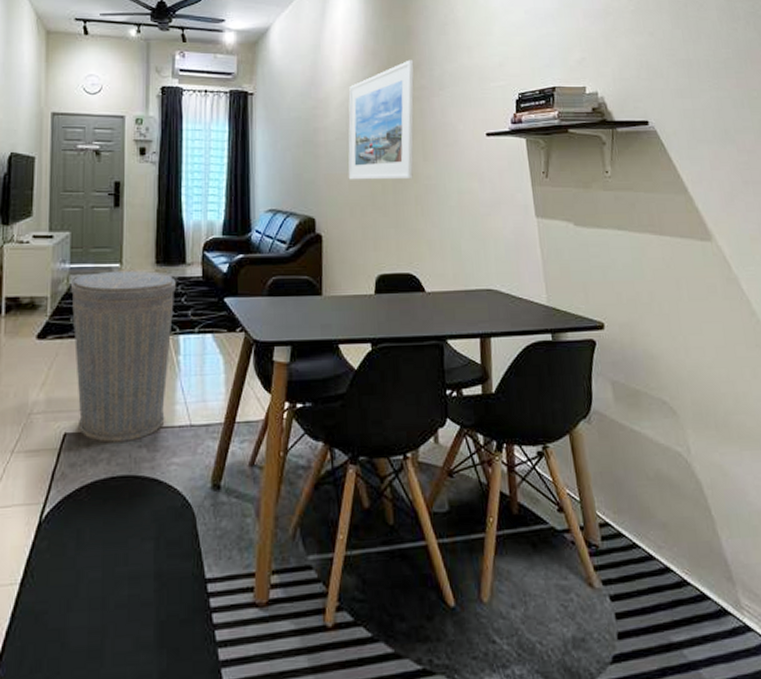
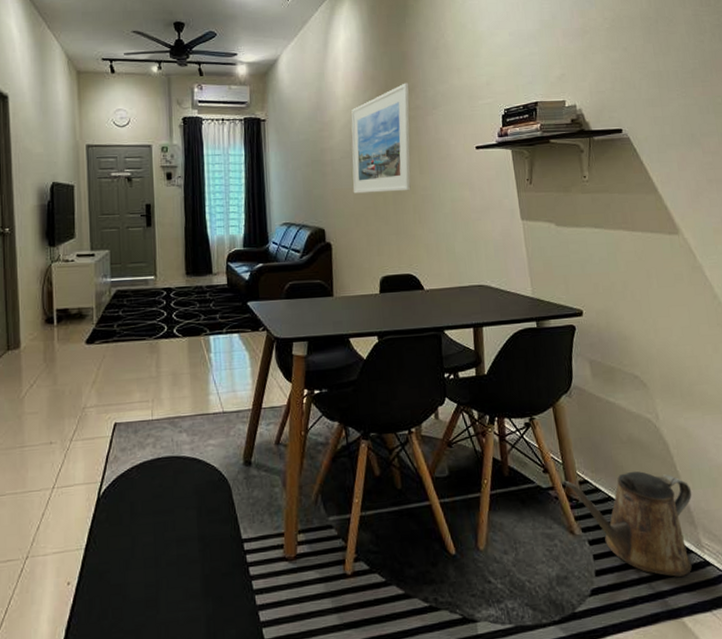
trash can: present [70,270,176,442] -> none [112,281,205,429]
watering can: none [580,513,730,644] -> present [563,471,692,577]

